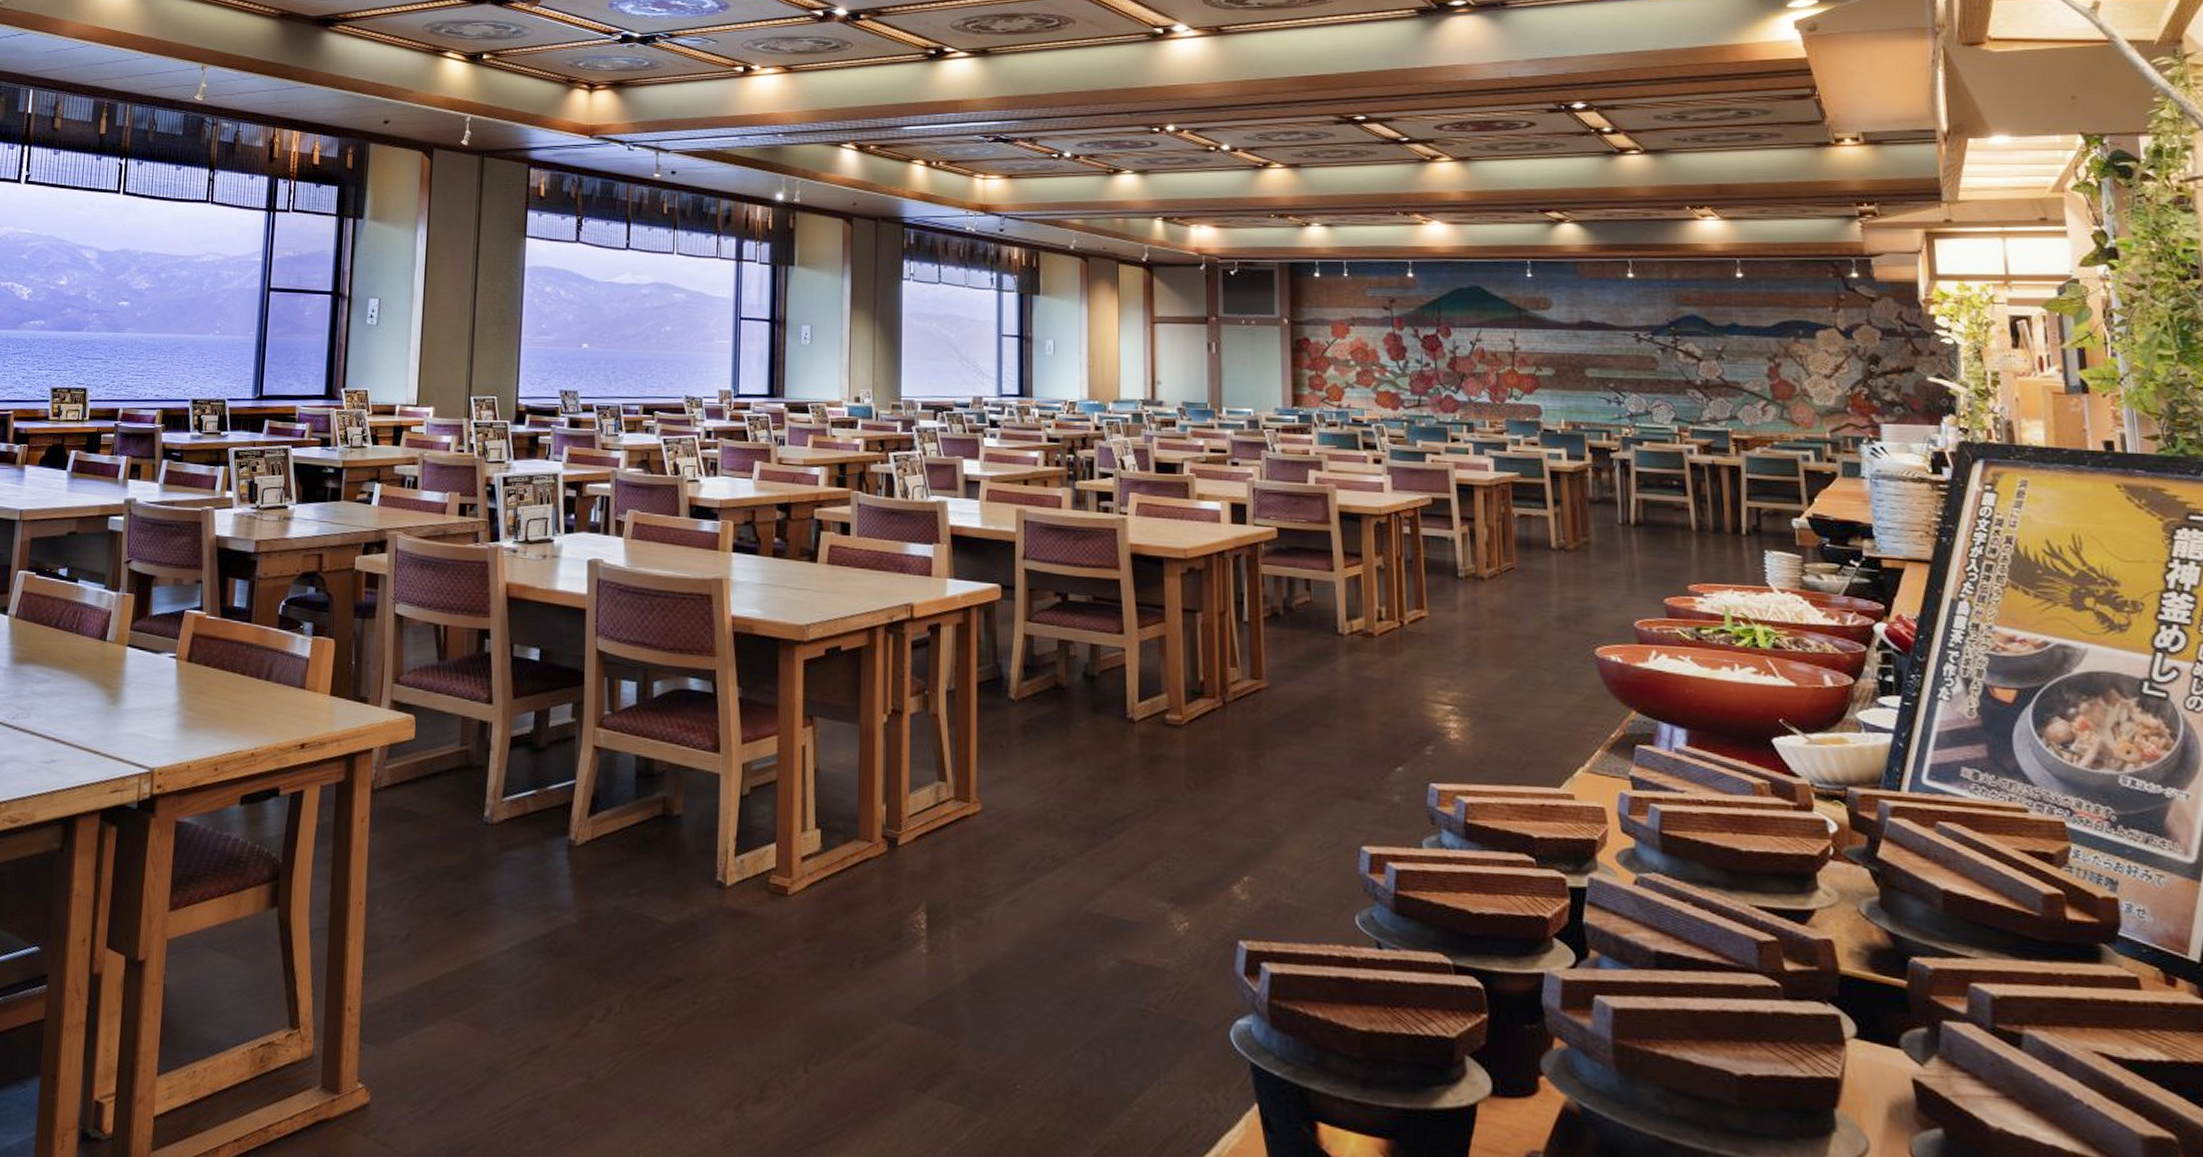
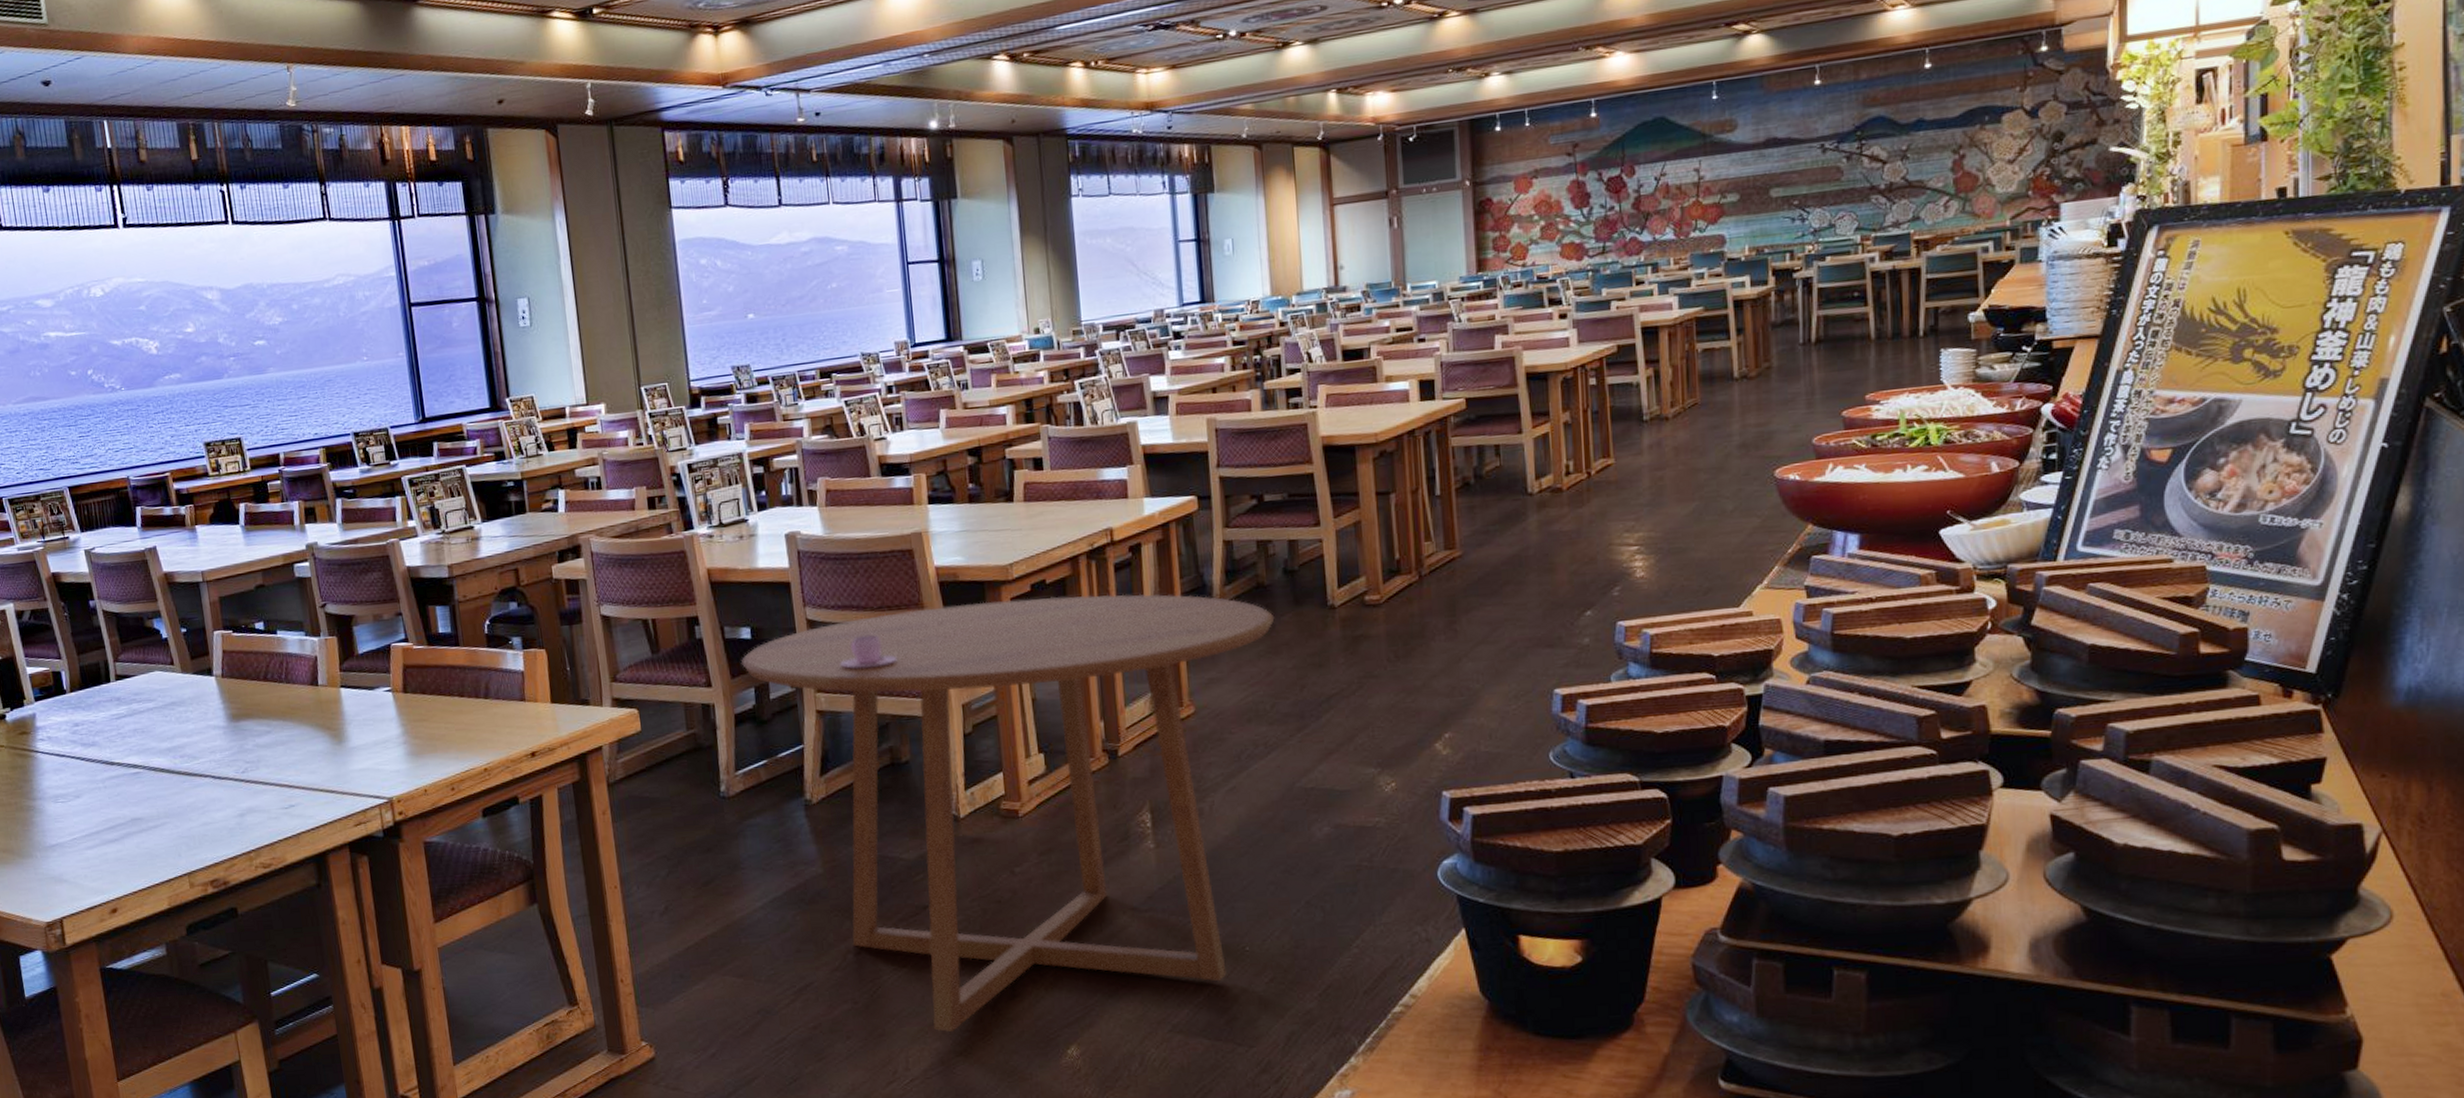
dining table: none [525,656,1071,1130] -> present [741,594,1275,1033]
teacup: none [624,675,682,710] -> present [840,635,897,669]

